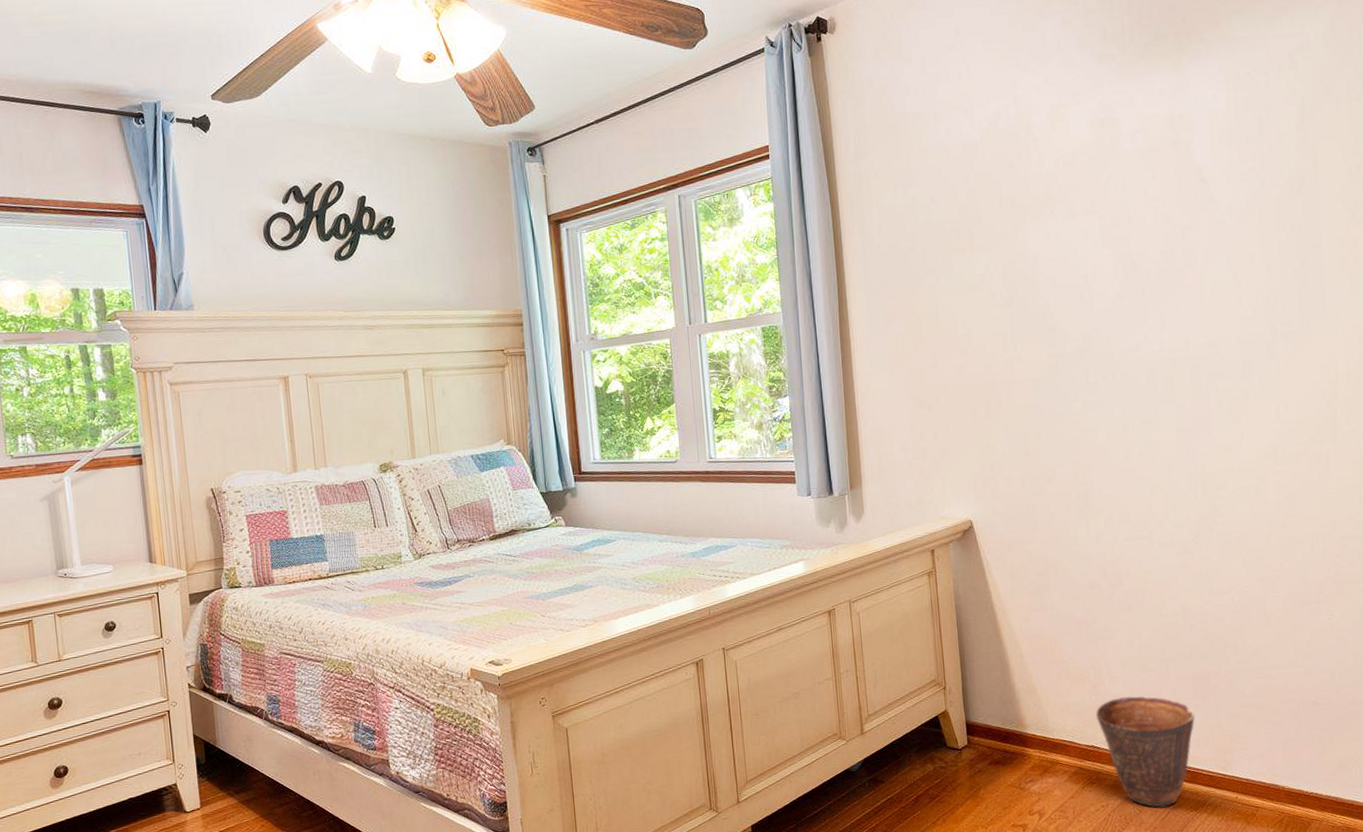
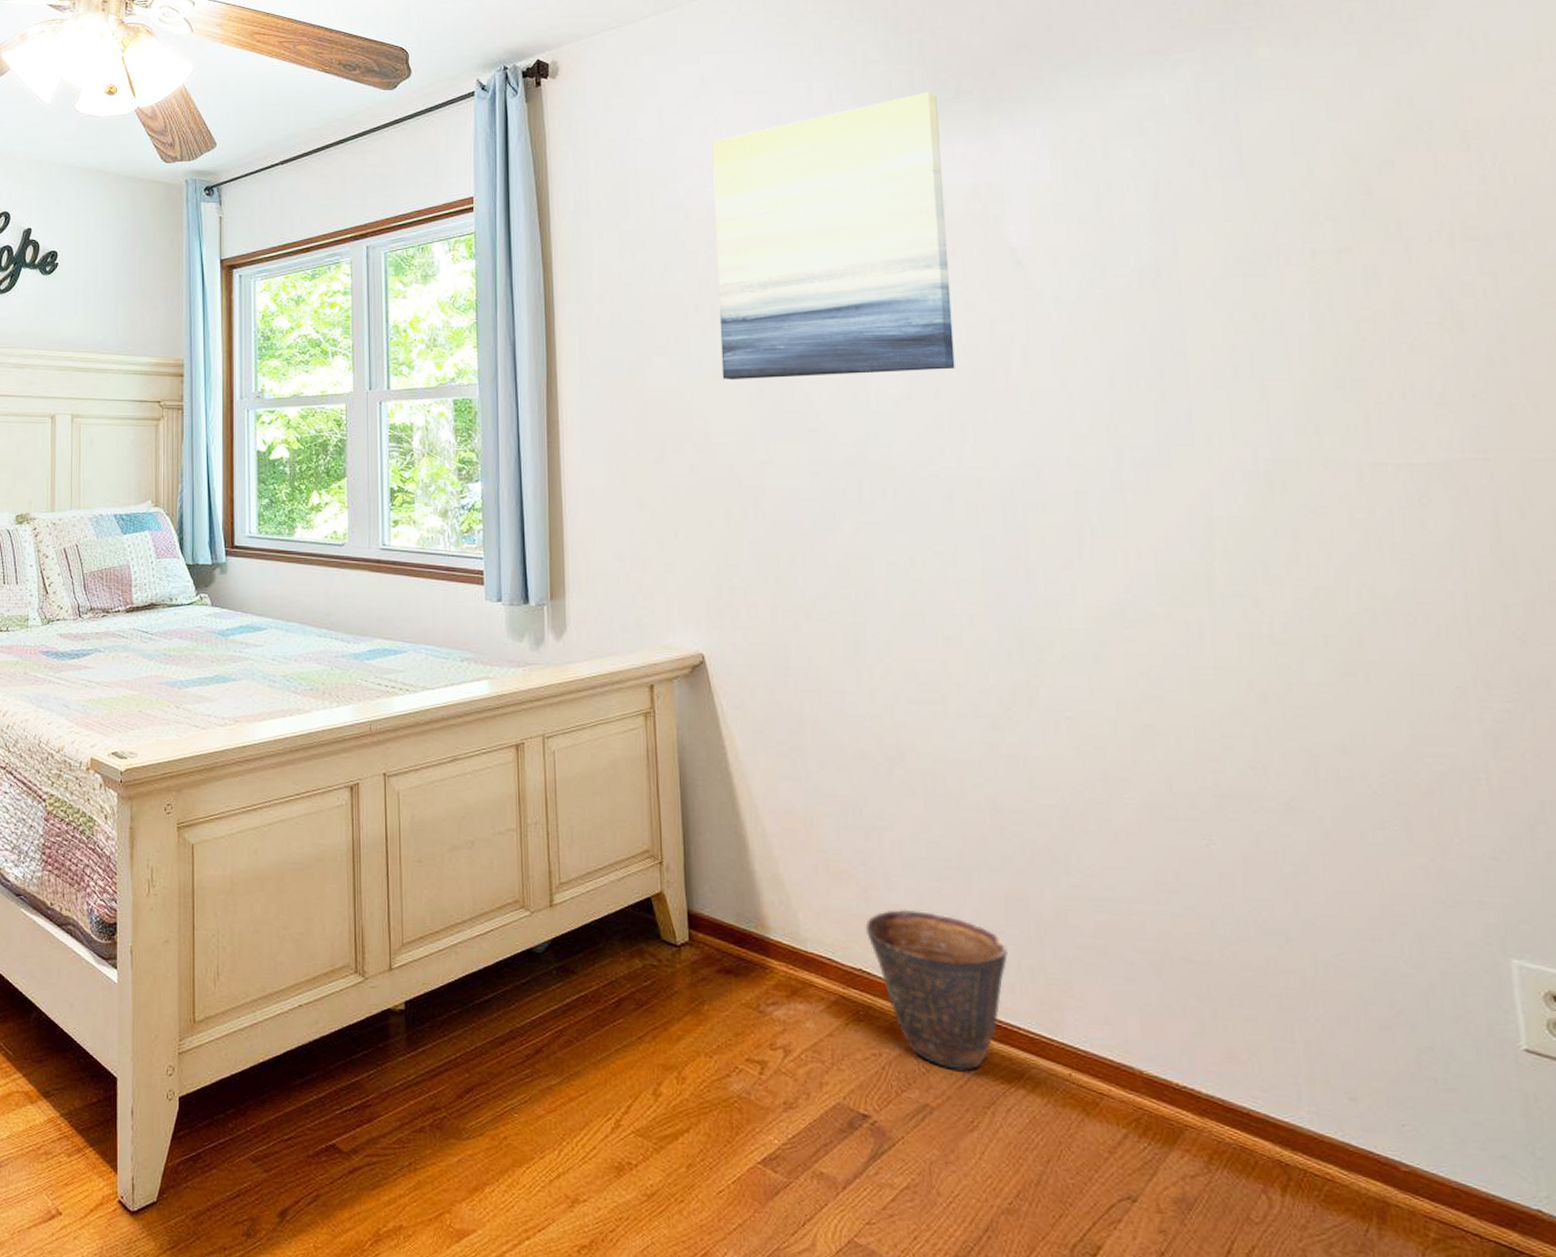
wall art: none [965,36,1157,293] -> present [712,92,955,380]

